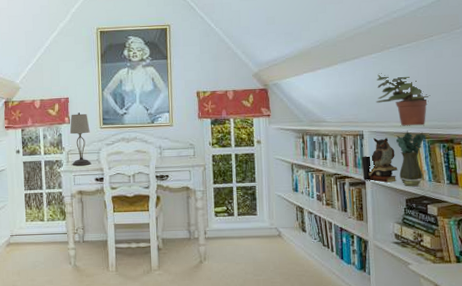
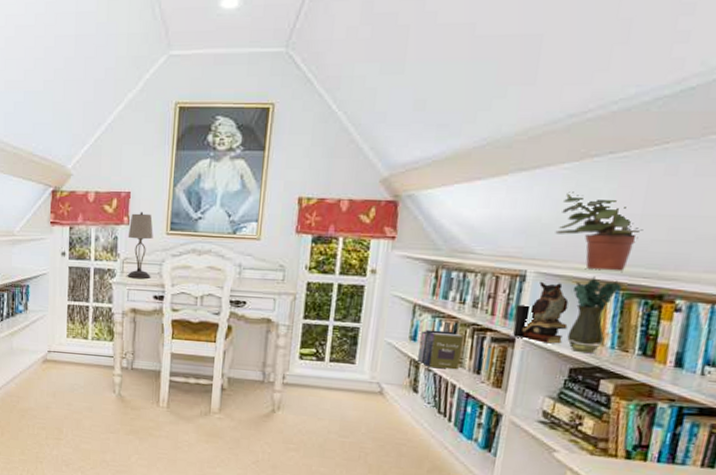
books: none [300,181,331,211] -> present [418,329,463,370]

